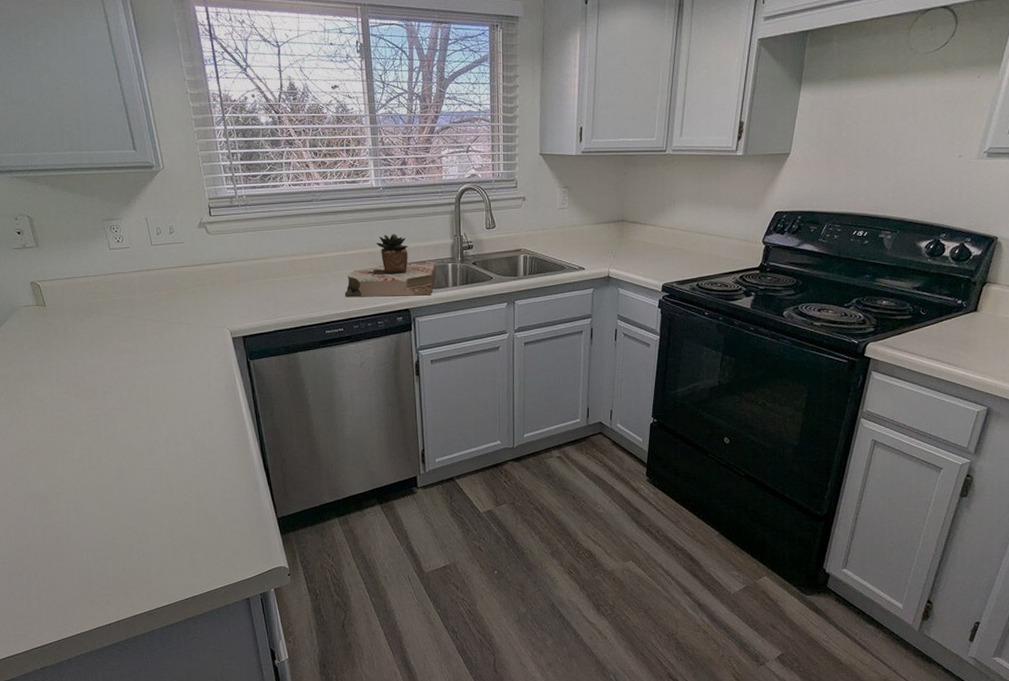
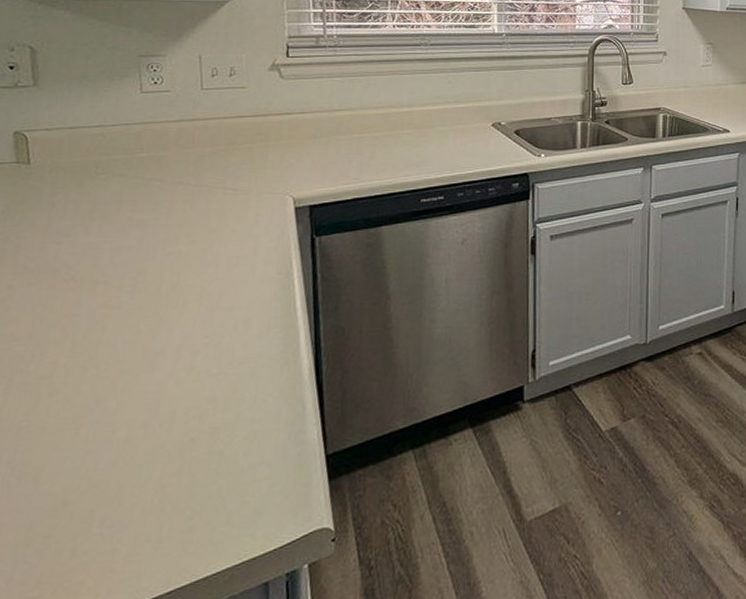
succulent plant: present [344,234,437,297] -> none [449,86,564,159]

